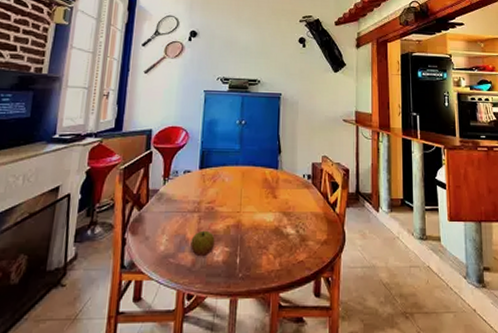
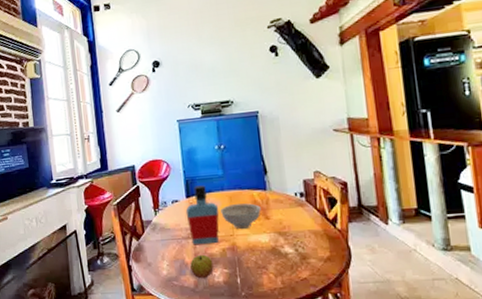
bottle: none [196,158,230,220] -> present [185,185,219,245]
decorative bowl: none [231,180,270,206] -> present [220,203,261,229]

